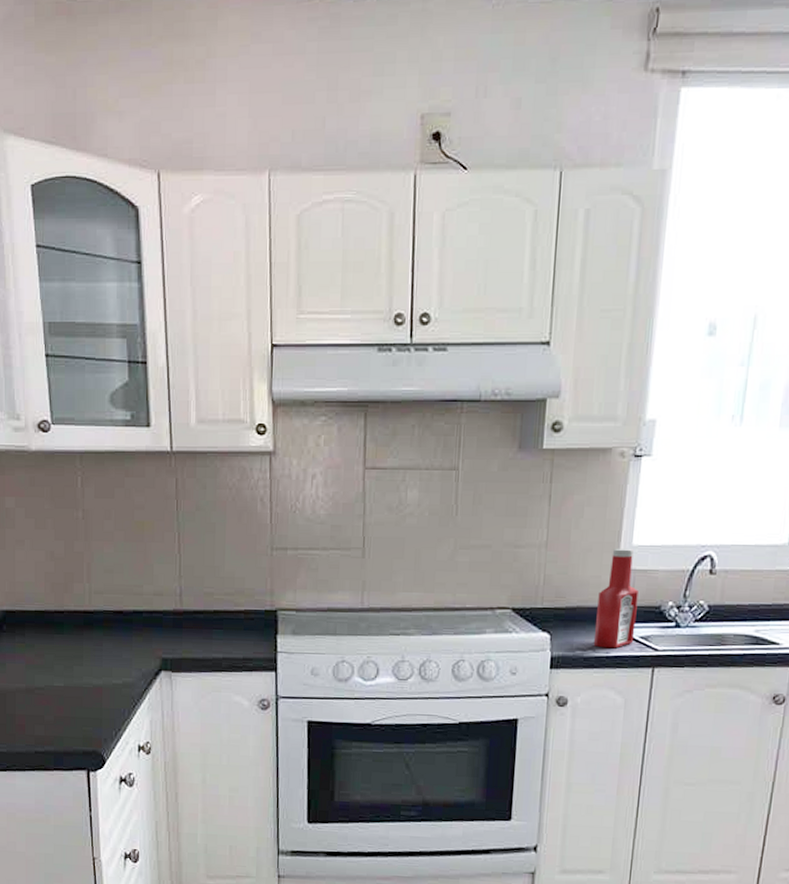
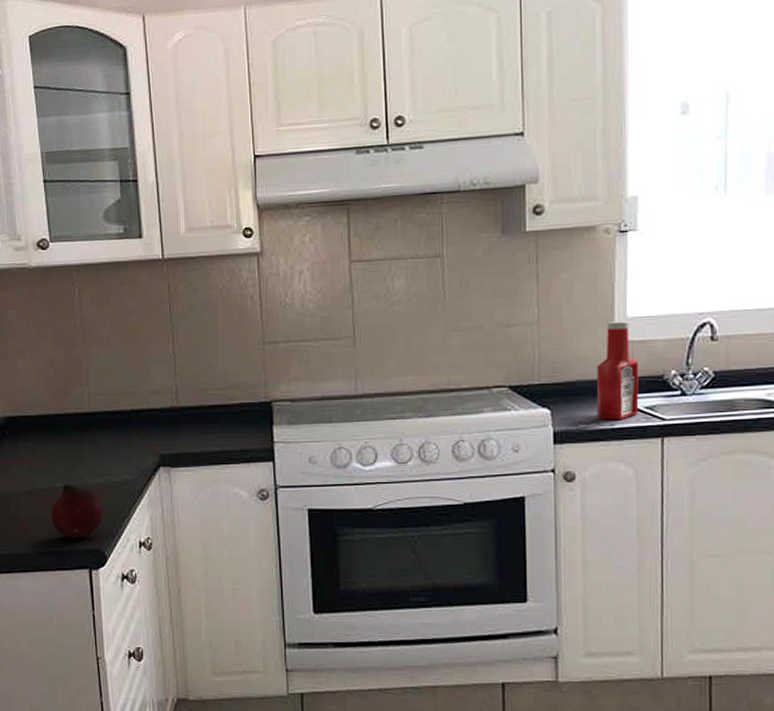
fruit: none [49,683,103,740] -> present [51,484,104,538]

